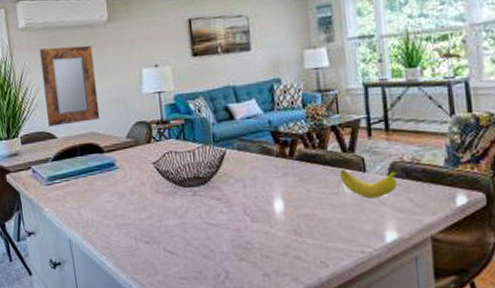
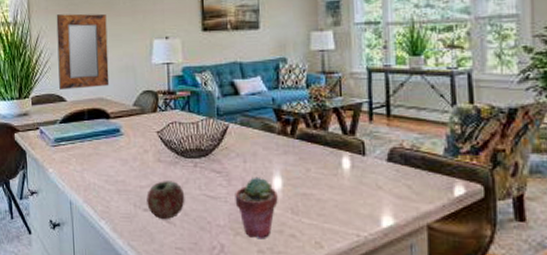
apple: none [147,211,187,250] -> present [147,181,185,219]
potted succulent: none [236,201,281,263] -> present [235,176,278,240]
banana: present [339,169,402,199] -> none [339,152,401,183]

